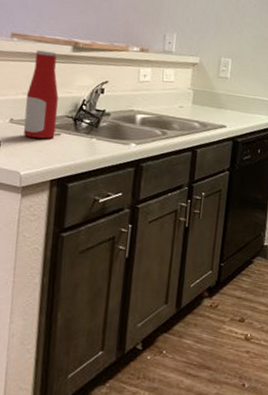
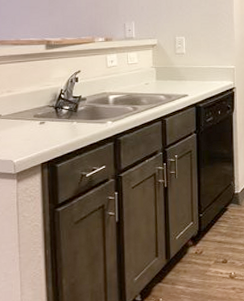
bottle: present [23,49,59,139] -> none [10,51,40,129]

